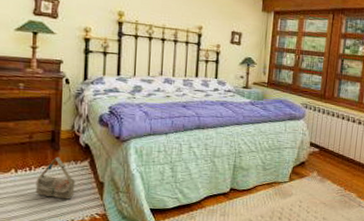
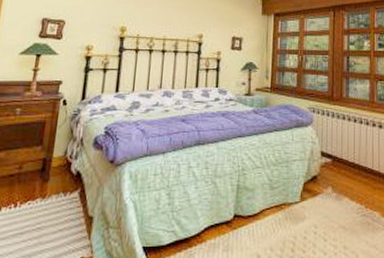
bag: present [35,157,75,199] -> none [17,189,62,241]

